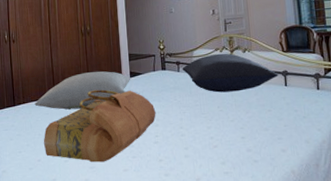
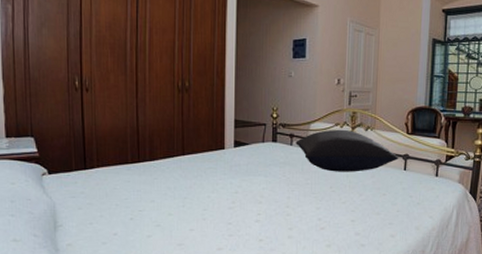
pillow: present [34,71,131,110] -> none [112,137,235,179]
handbag: present [43,89,156,163] -> none [121,158,261,239]

